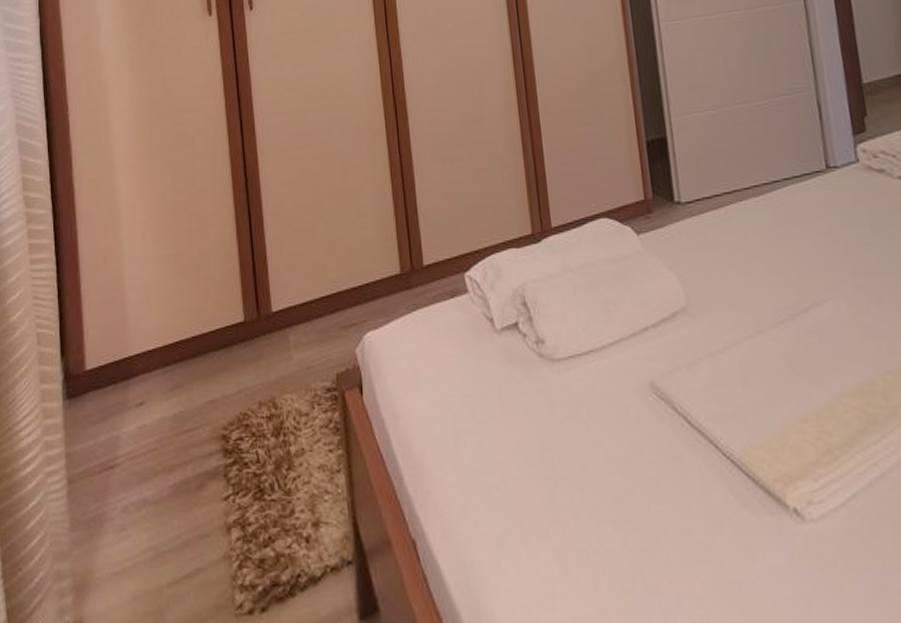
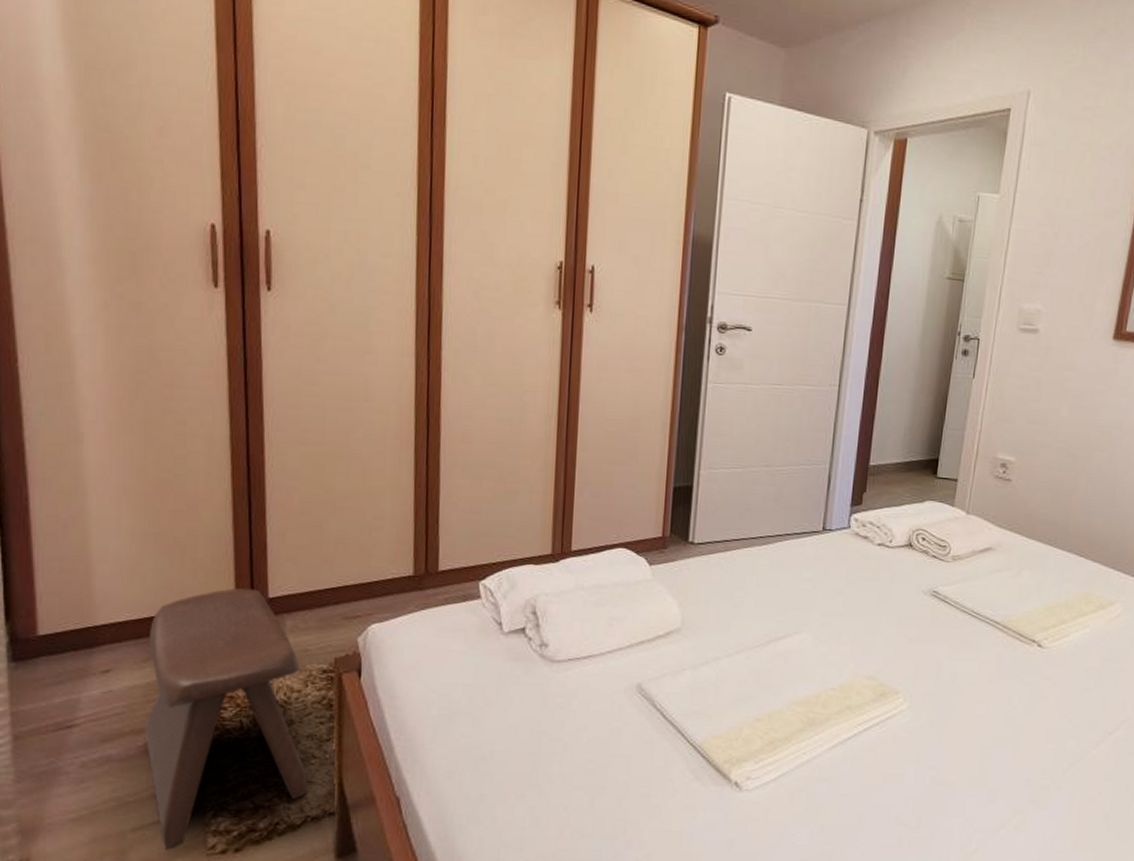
stool: none [173,304,325,610] -> present [145,588,309,850]

